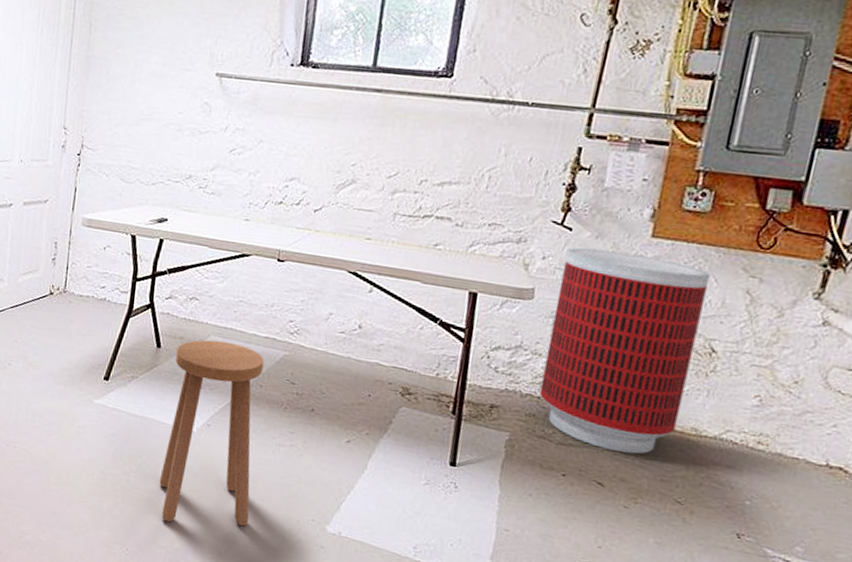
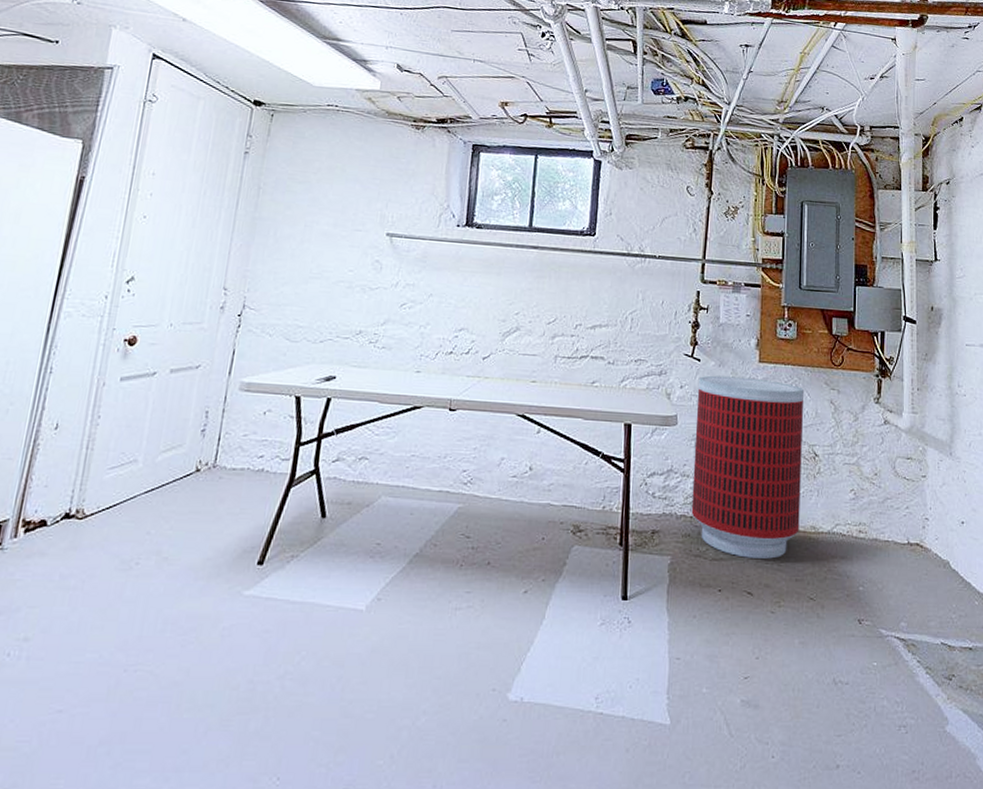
stool: present [159,340,265,526] -> none [321,501,438,730]

